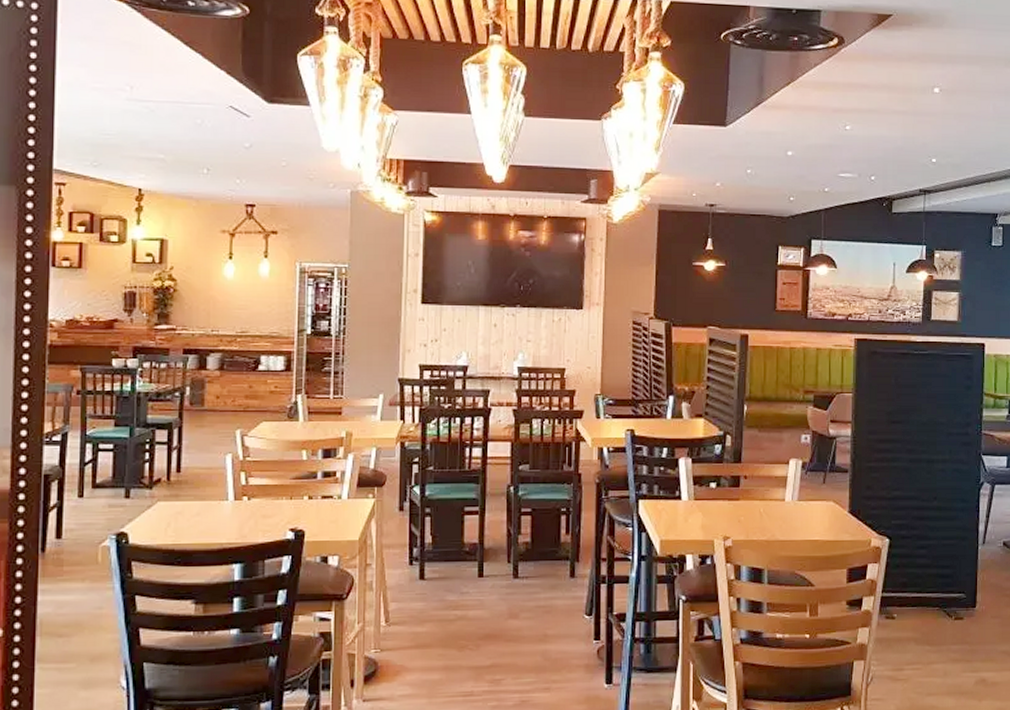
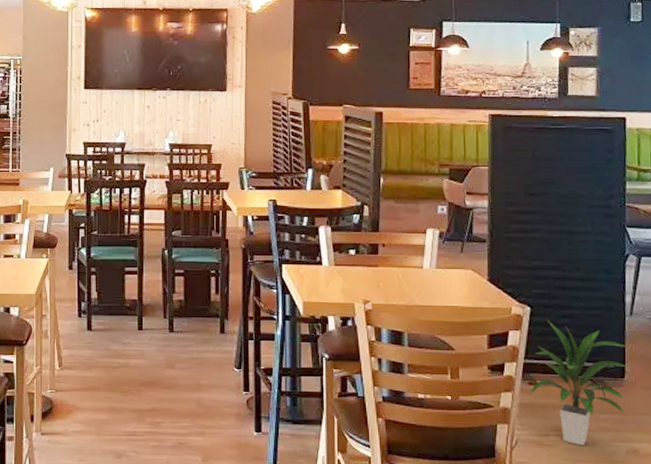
indoor plant: none [884,552,980,679] -> present [528,321,628,446]

